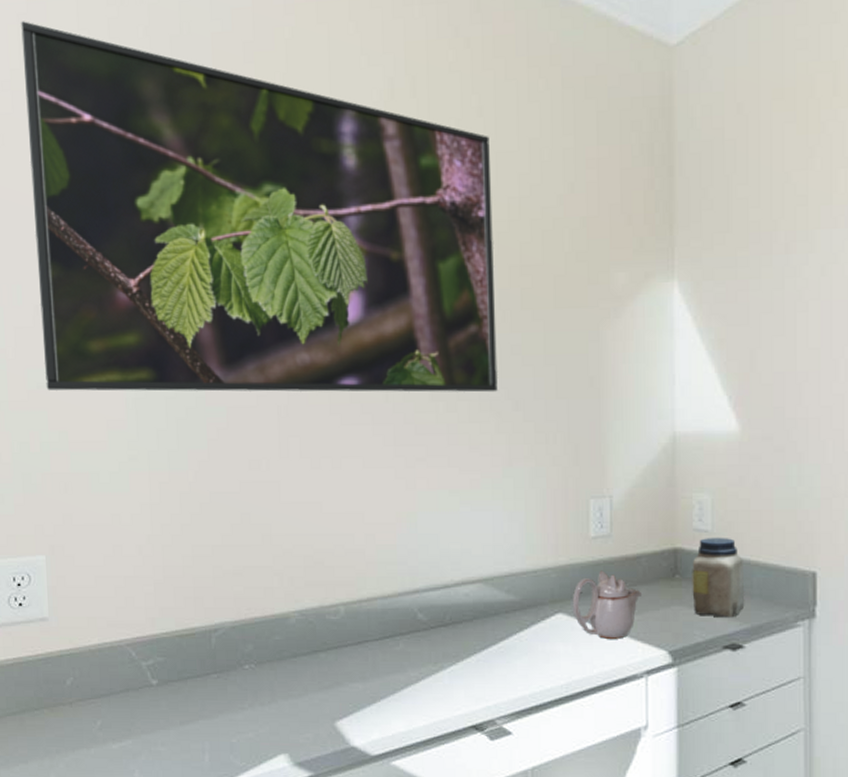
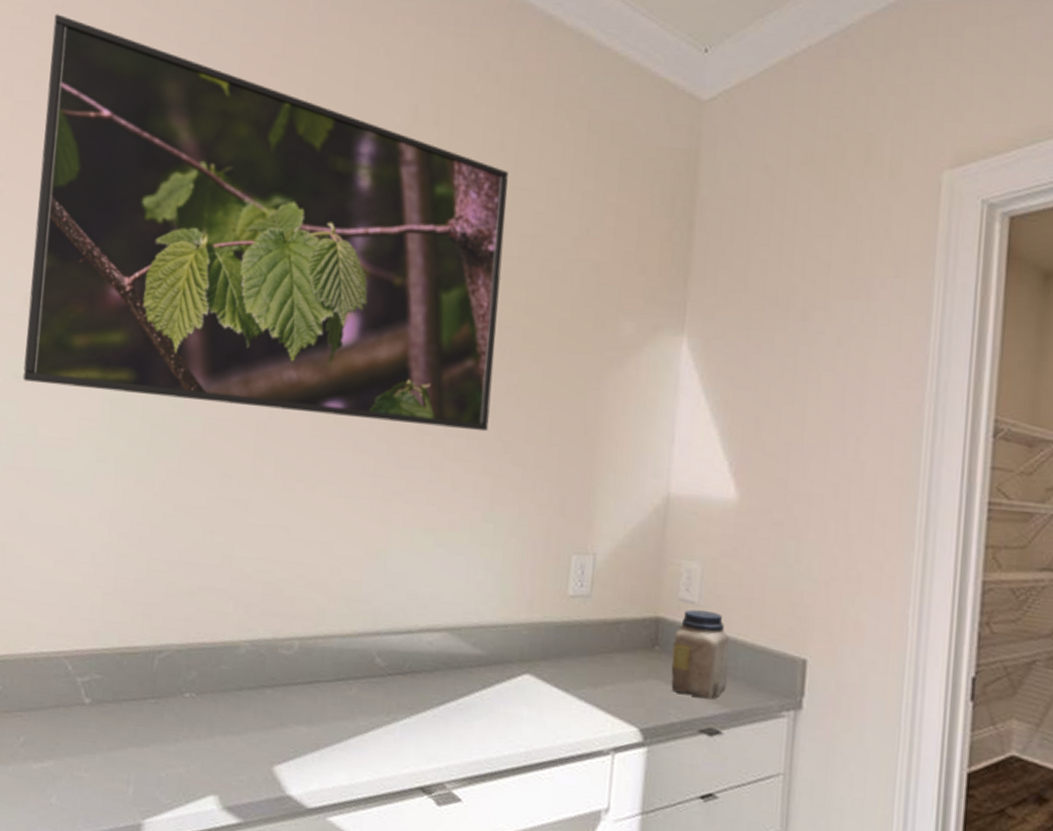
teapot: present [572,570,641,639] -> none [540,632,617,709]

